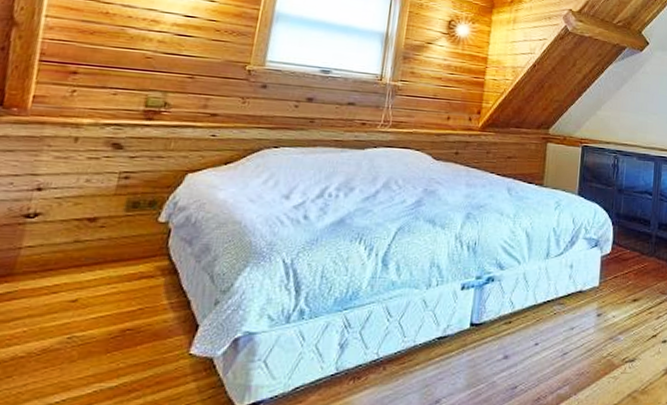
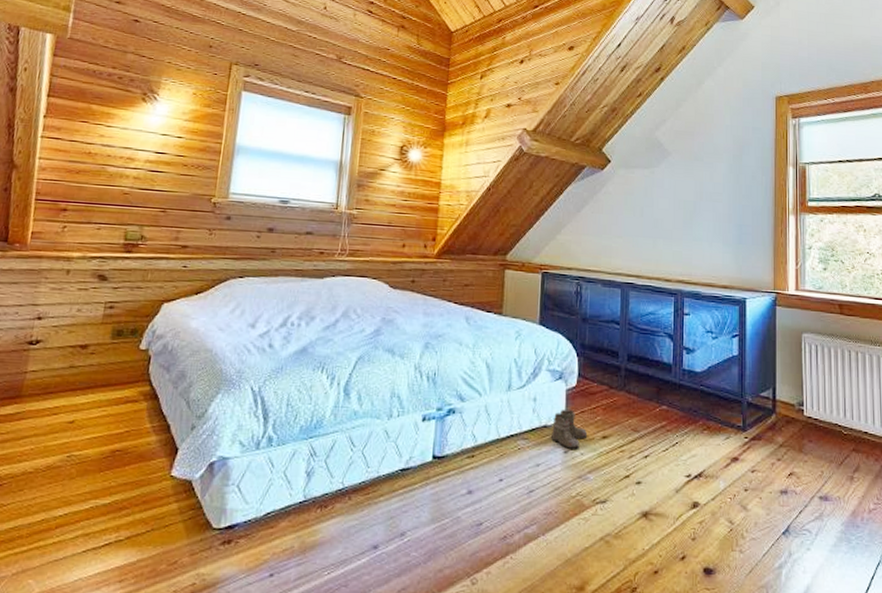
boots: none [585,276,620,312] -> present [550,410,588,449]

